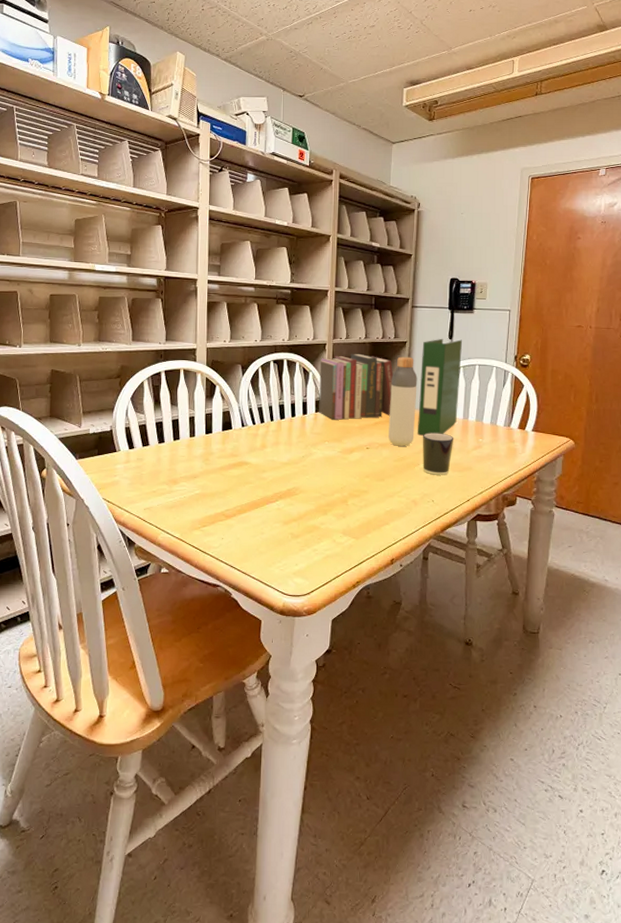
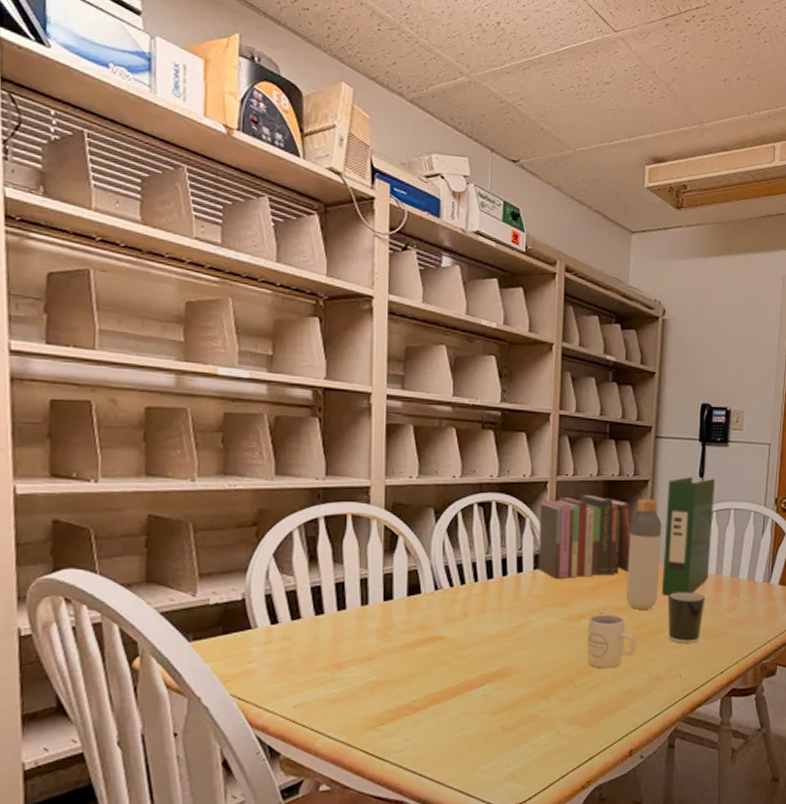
mug: none [356,449,397,493] -> present [586,614,636,669]

